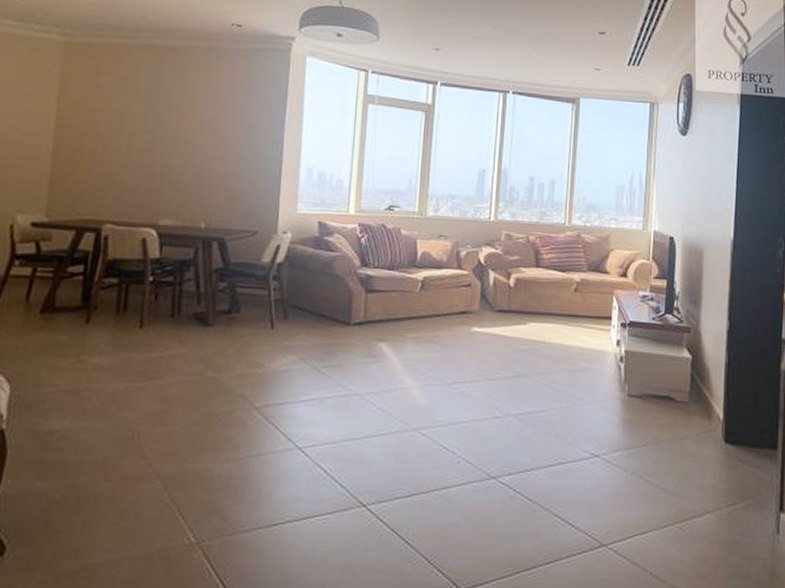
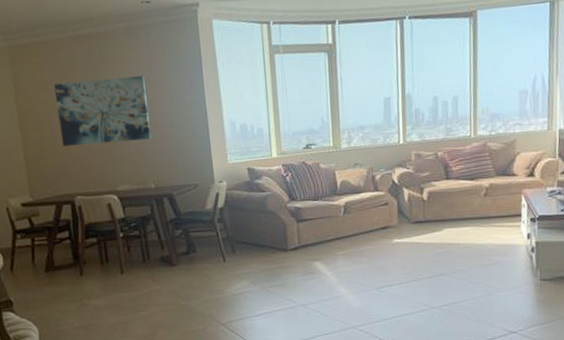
wall art: none [102,92,218,171] -> present [53,76,152,146]

